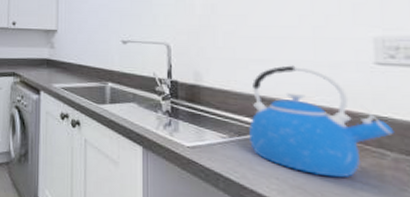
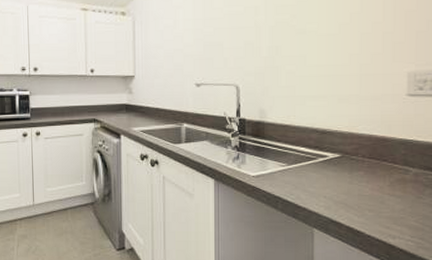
kettle: present [249,65,395,178] -> none [304,100,417,192]

